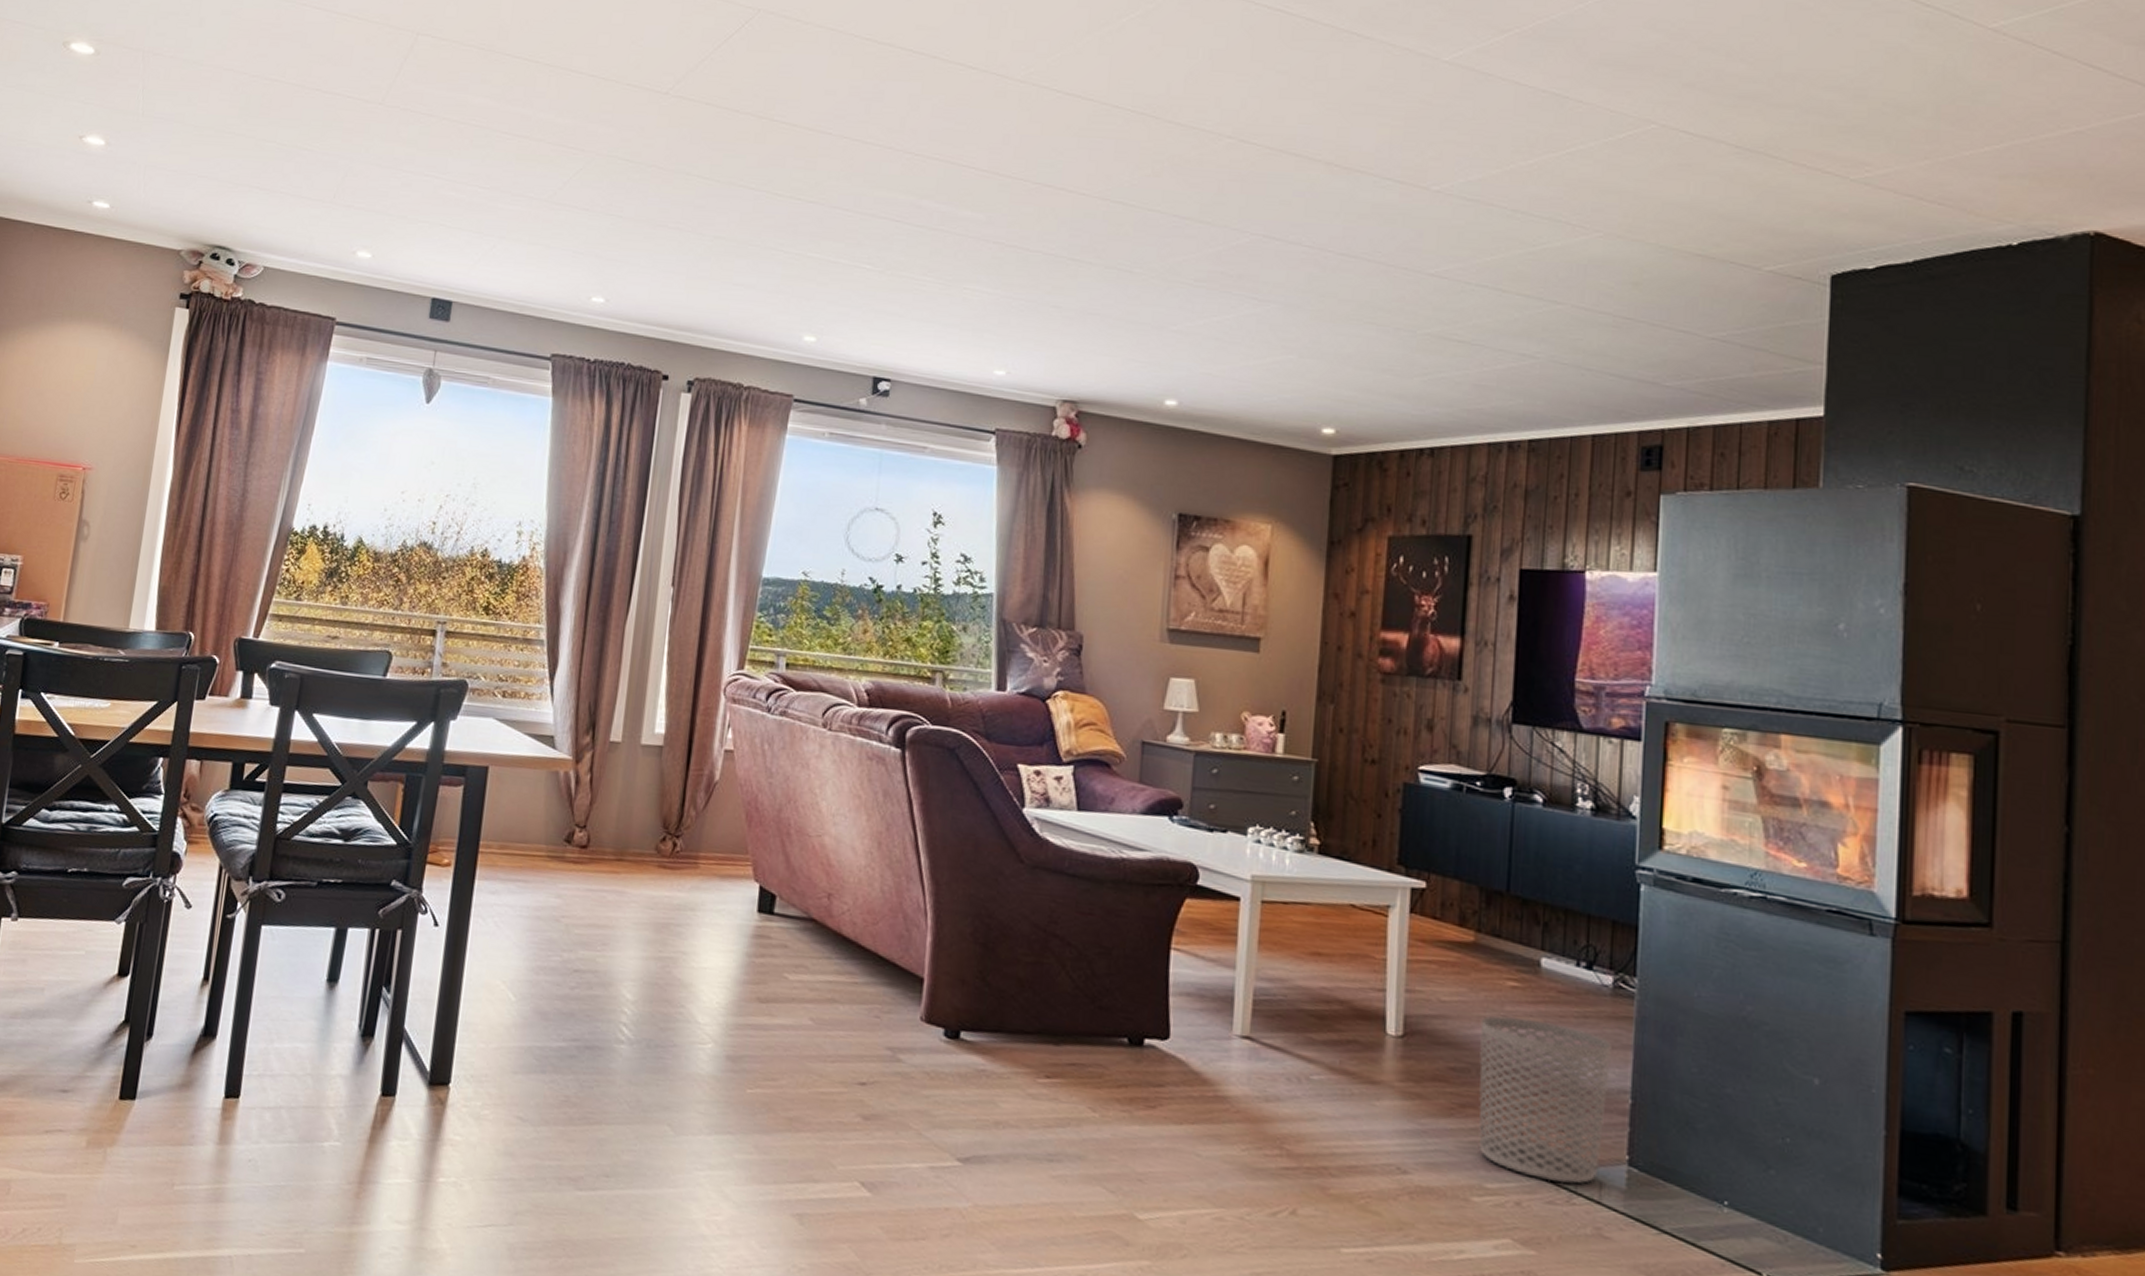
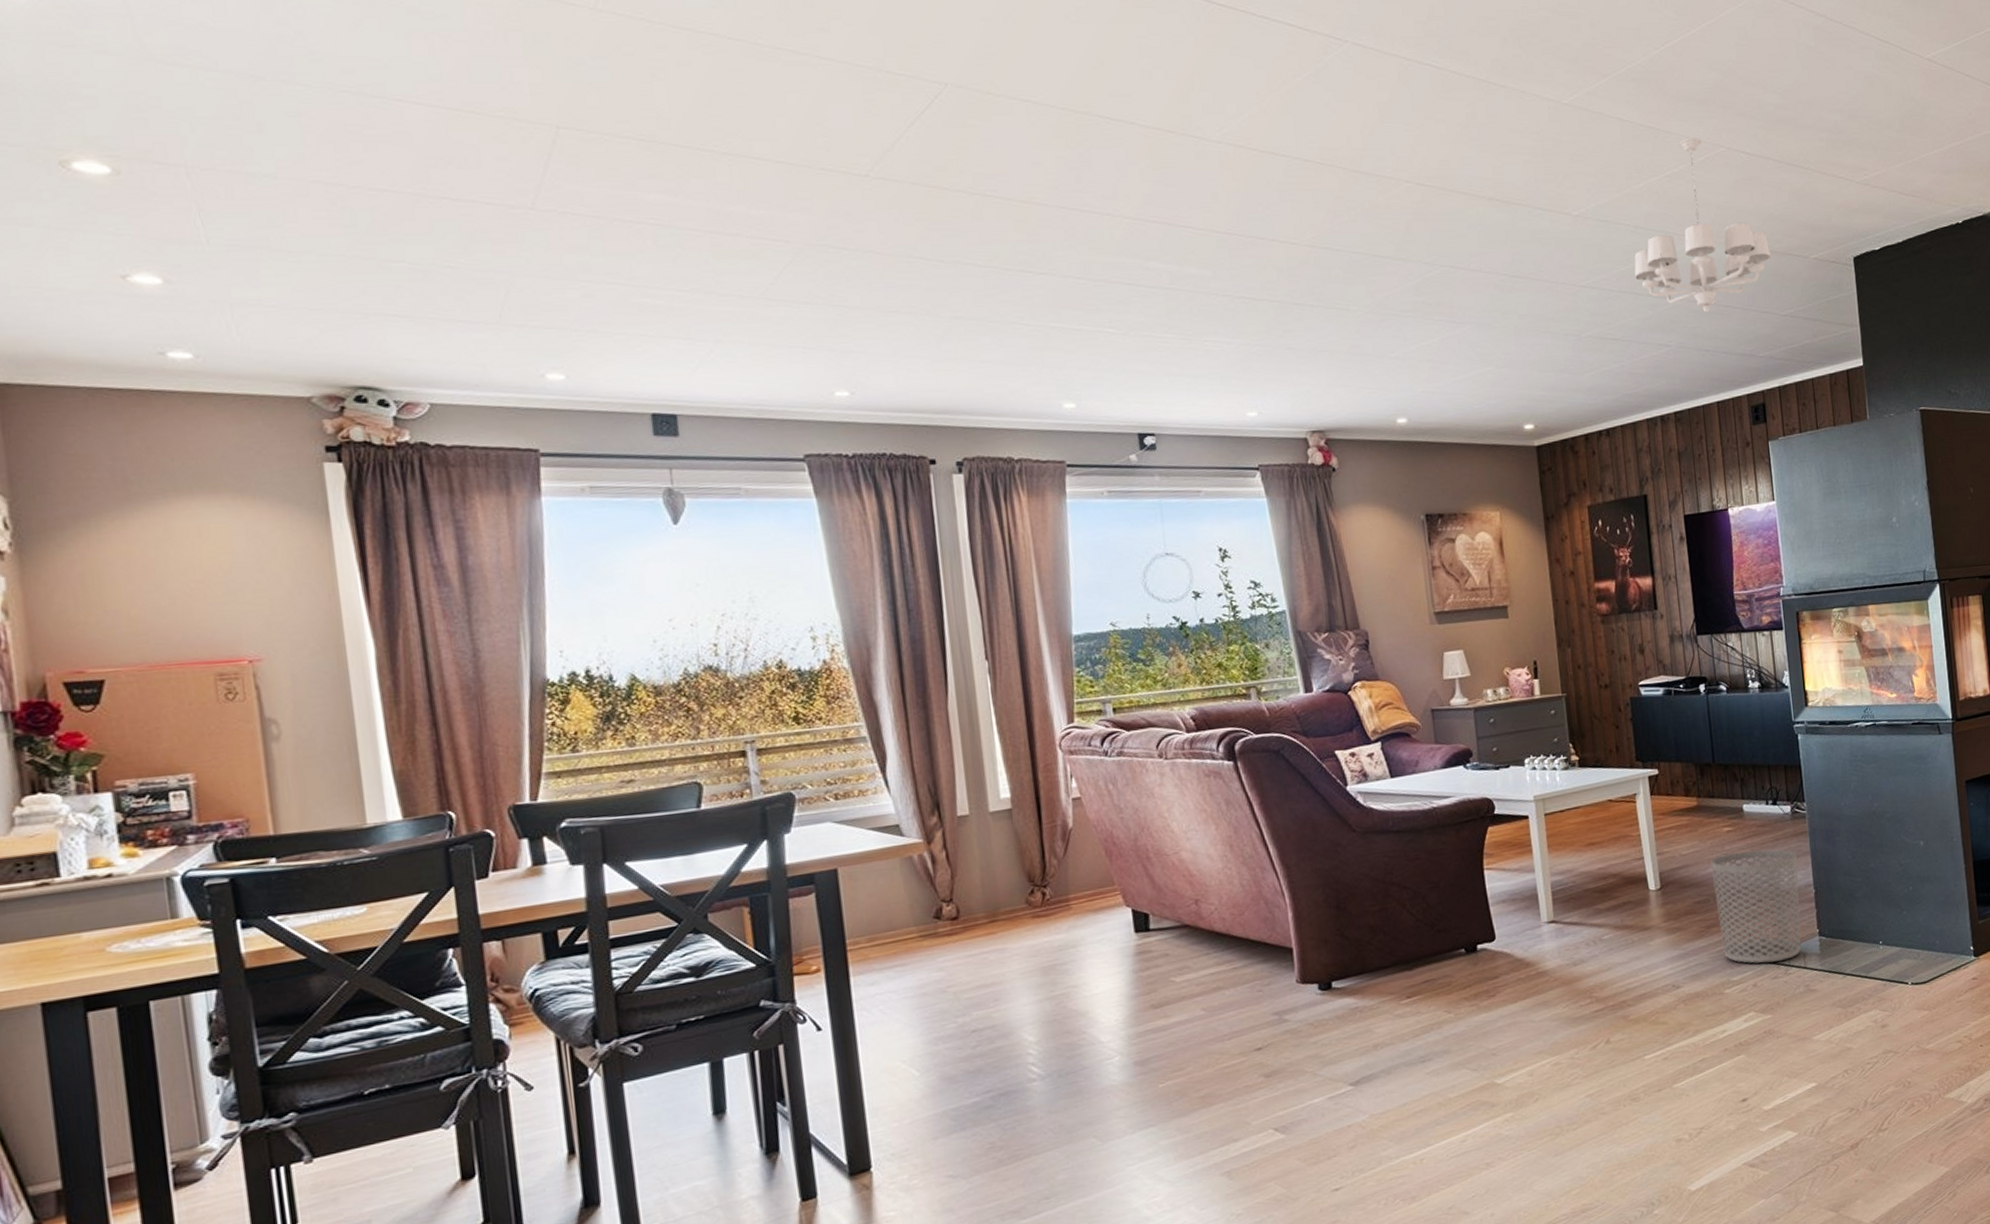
chandelier: none [1502,110,1703,324] -> present [1634,138,1771,313]

